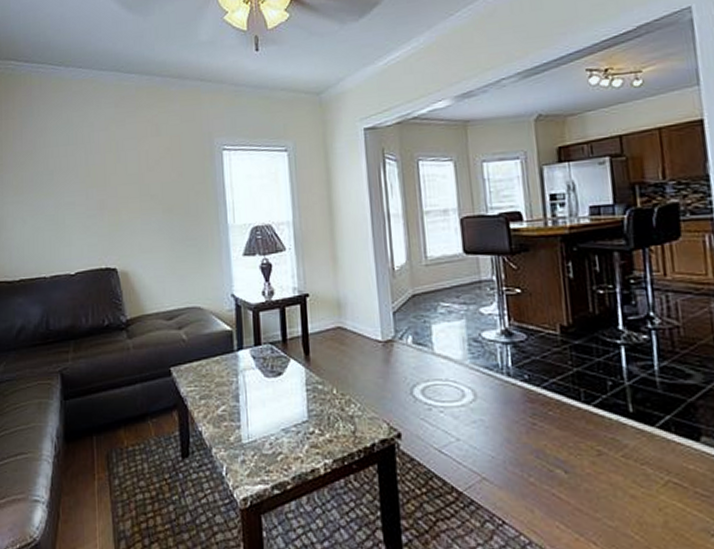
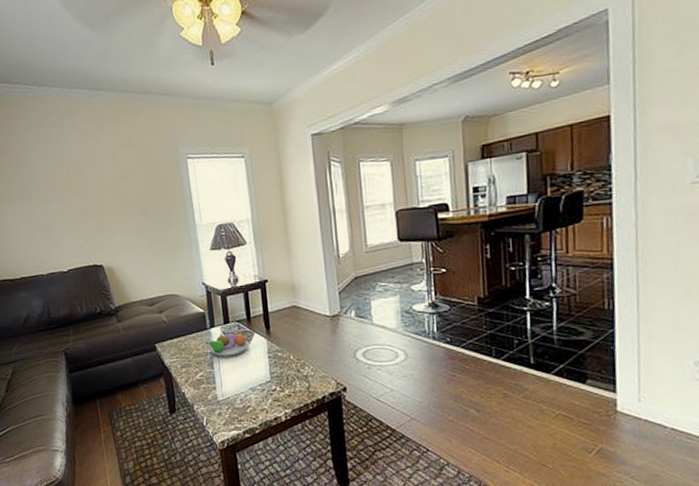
fruit bowl: none [230,357,283,388] -> present [205,333,249,357]

